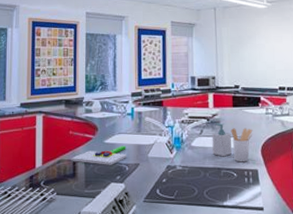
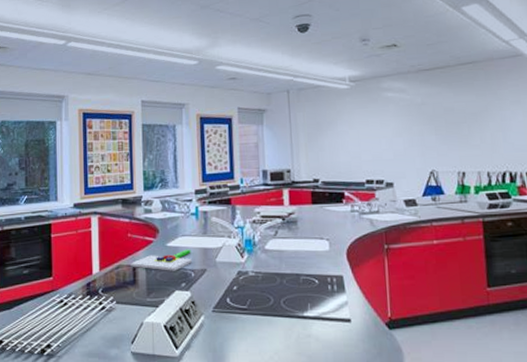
soap bottle: present [212,123,232,157] -> none [288,222,312,261]
utensil holder: present [231,128,253,162] -> none [310,228,336,268]

